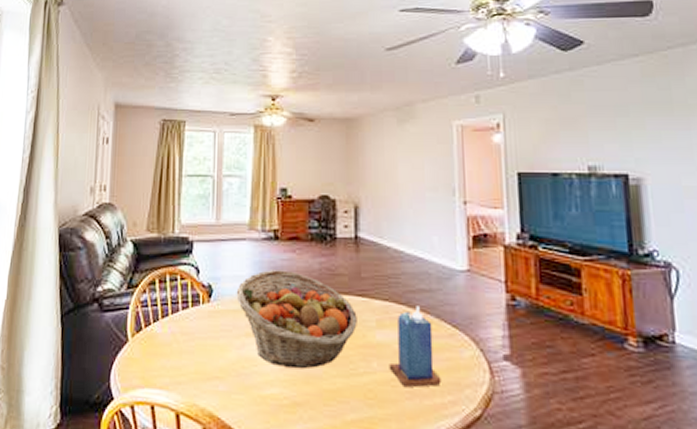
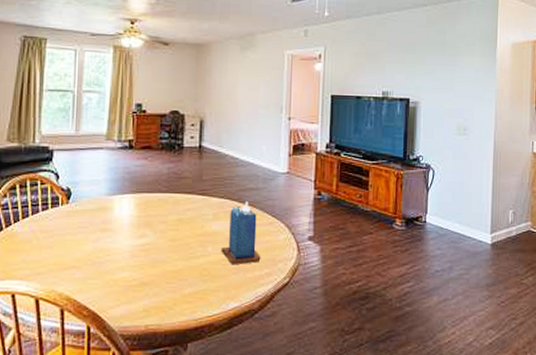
fruit basket: present [236,270,357,369] -> none [93,175,198,256]

